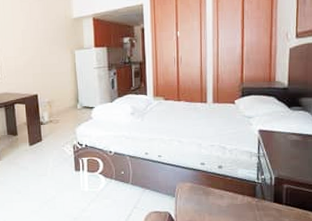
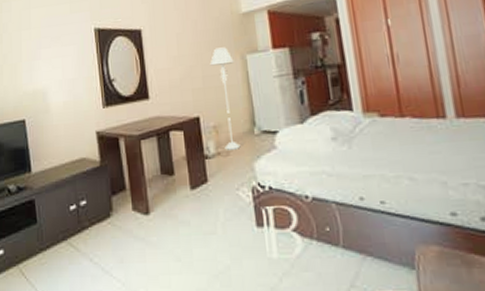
floor lamp: none [47,43,67,119] -> present [209,47,241,150]

